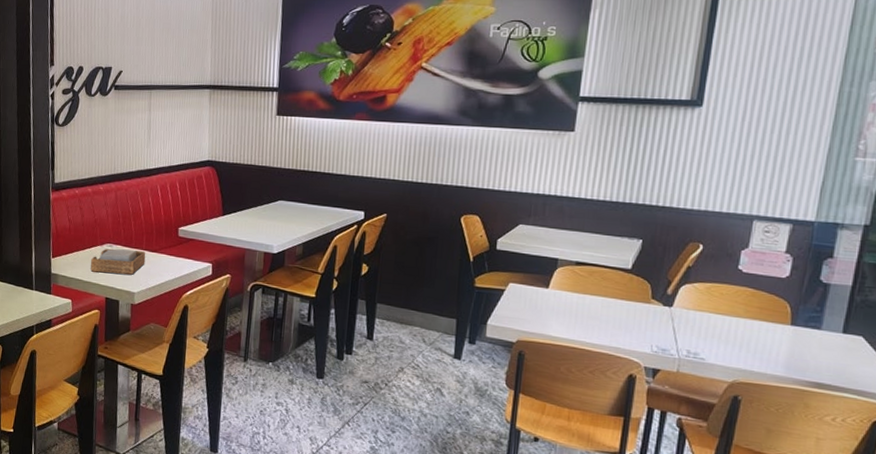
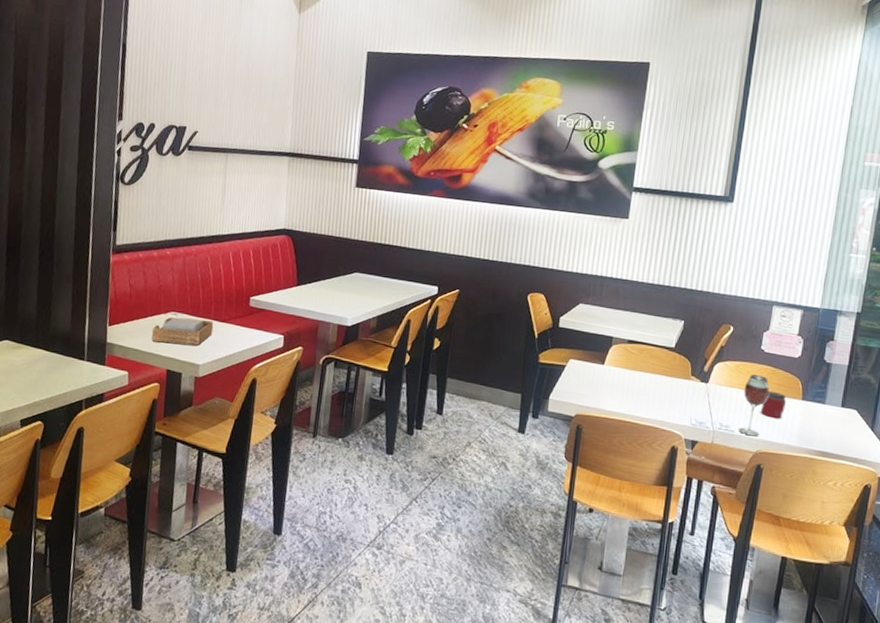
wineglass: none [710,297,749,365] -> present [738,374,769,437]
beverage cup: none [738,315,771,345] -> present [761,390,787,418]

